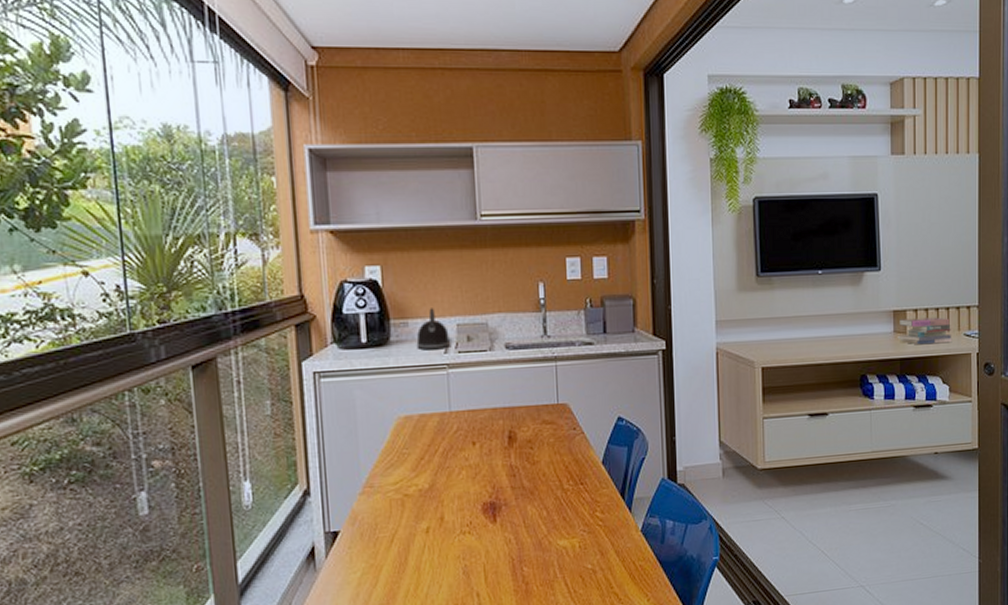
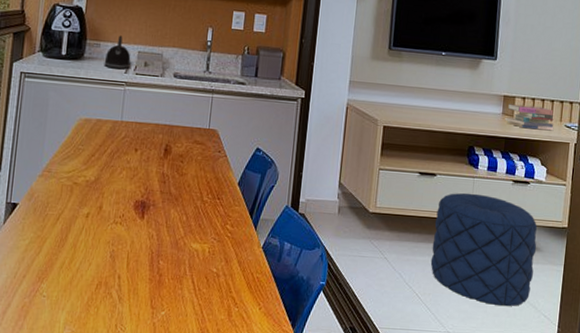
pouf: none [833,427,947,548] -> present [430,192,537,306]

